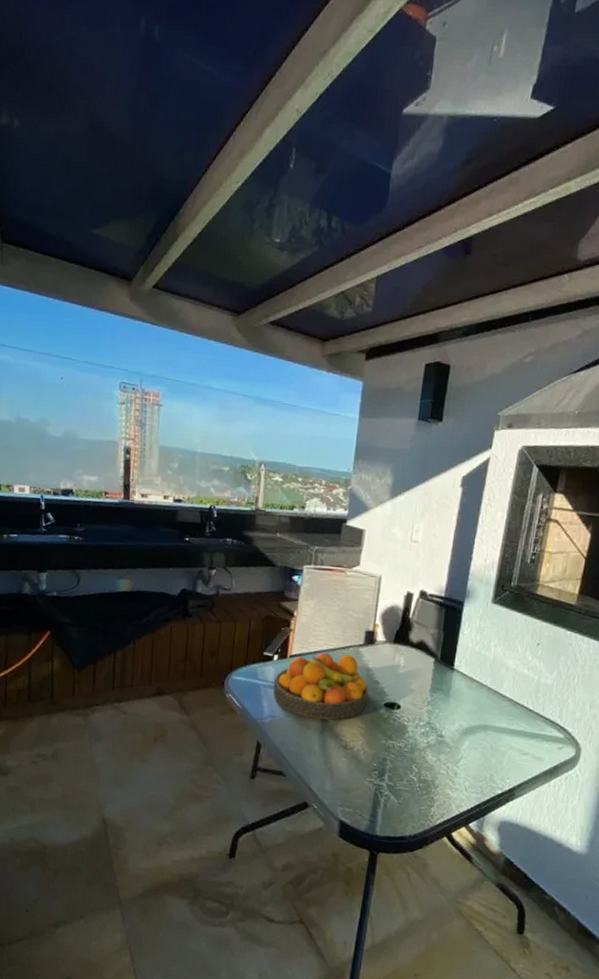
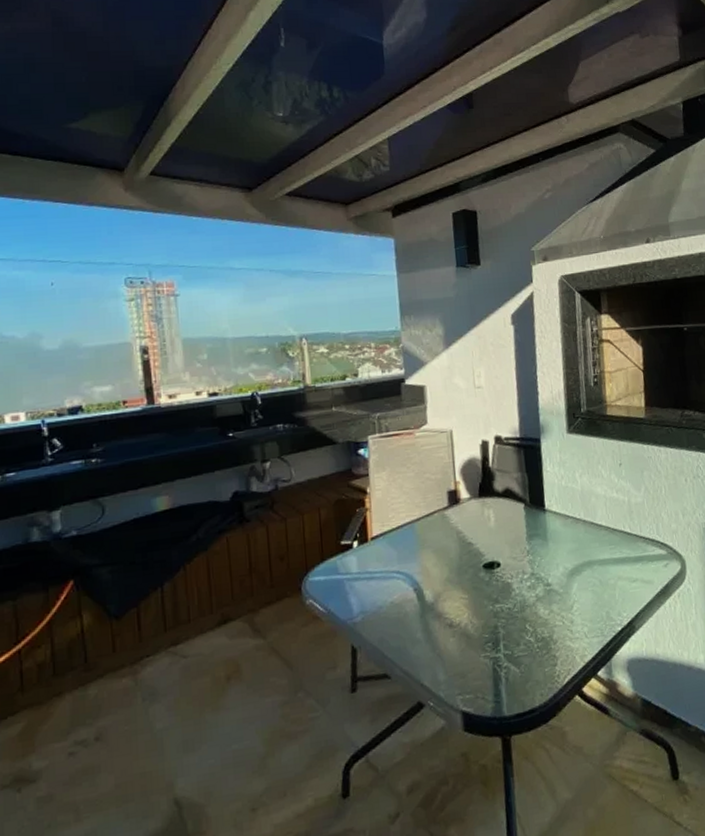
fruit bowl: present [273,652,369,720] -> none [357,521,465,603]

